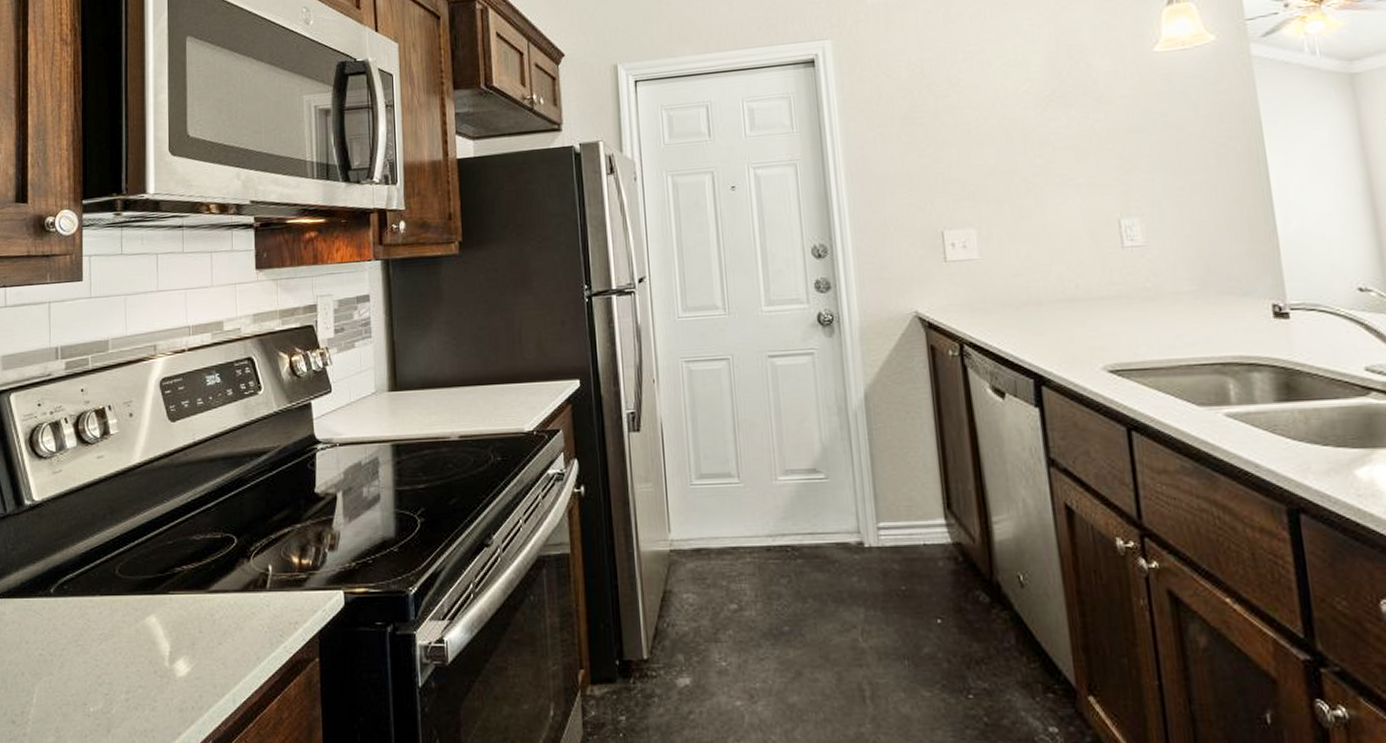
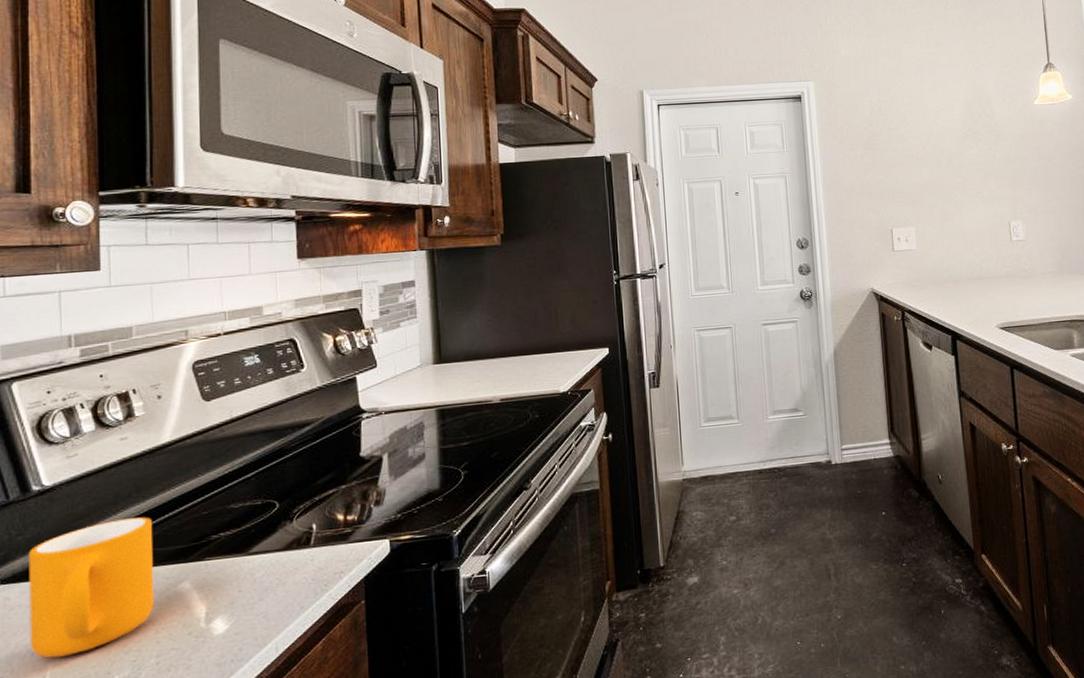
mug: none [21,541,125,680] -> present [28,517,155,659]

